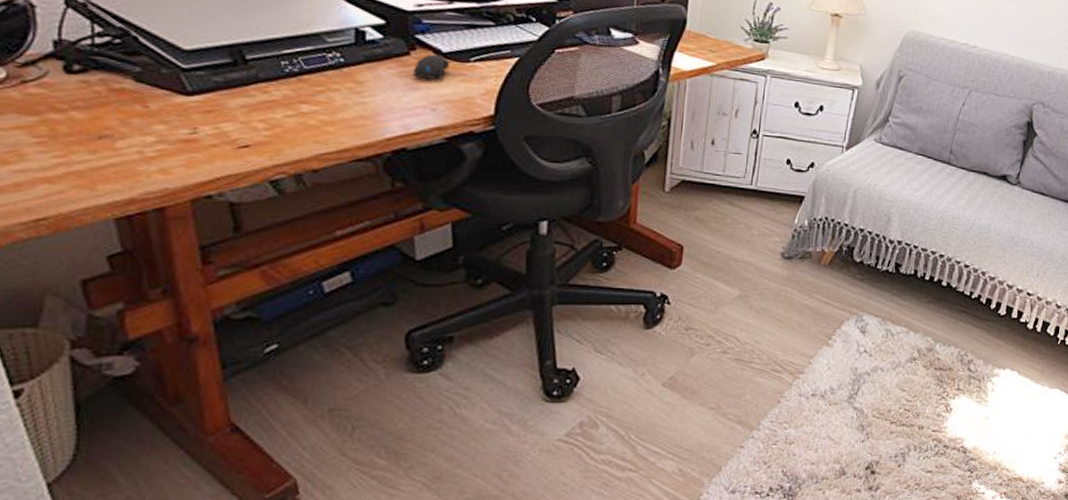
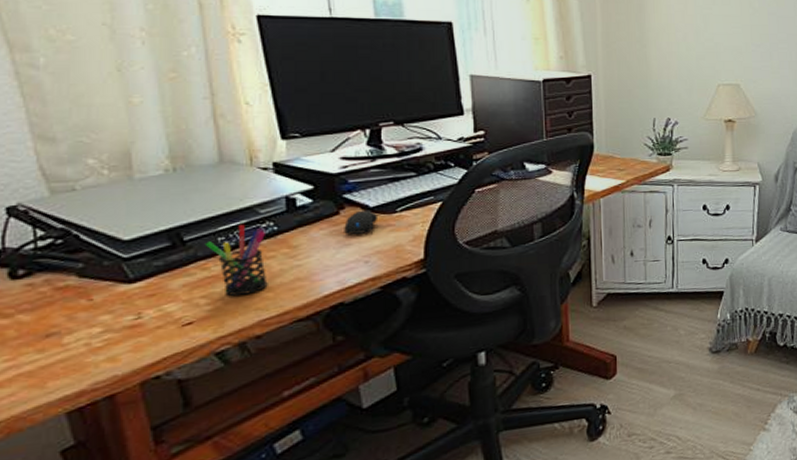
pen holder: none [267,51,331,126] -> present [204,225,268,296]

